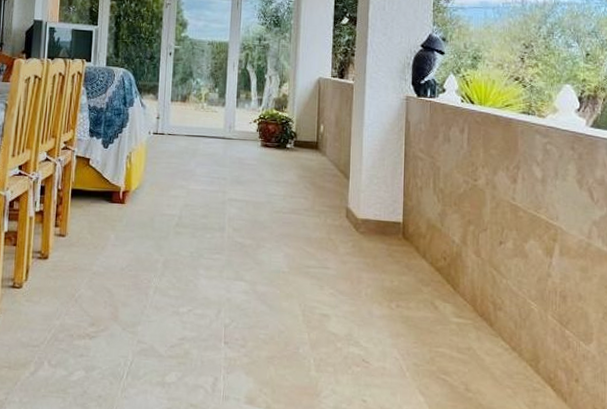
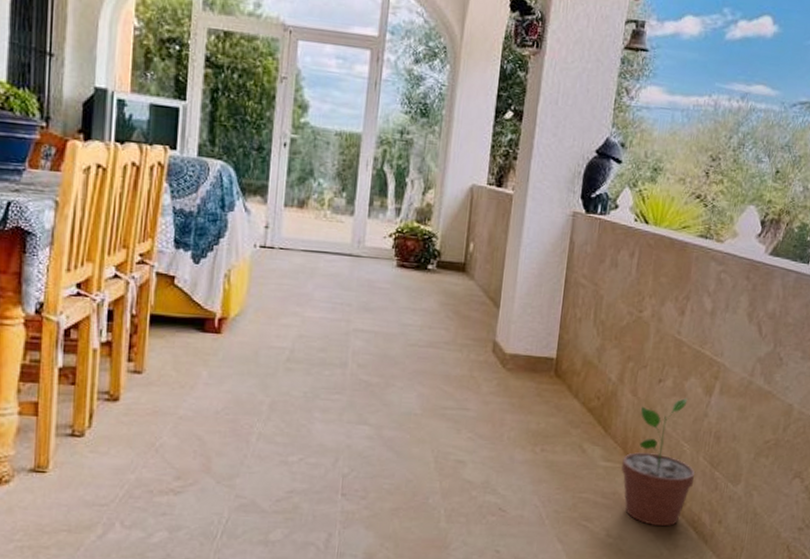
potted plant: none [472,259,546,383] -> present [621,398,696,527]

